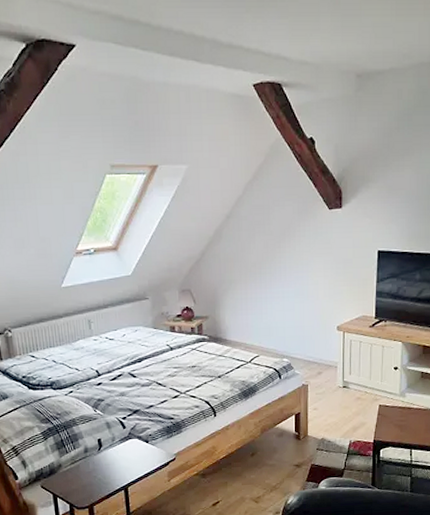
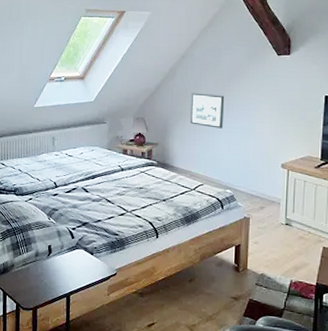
picture frame: none [240,257,276,295] -> present [190,93,224,129]

